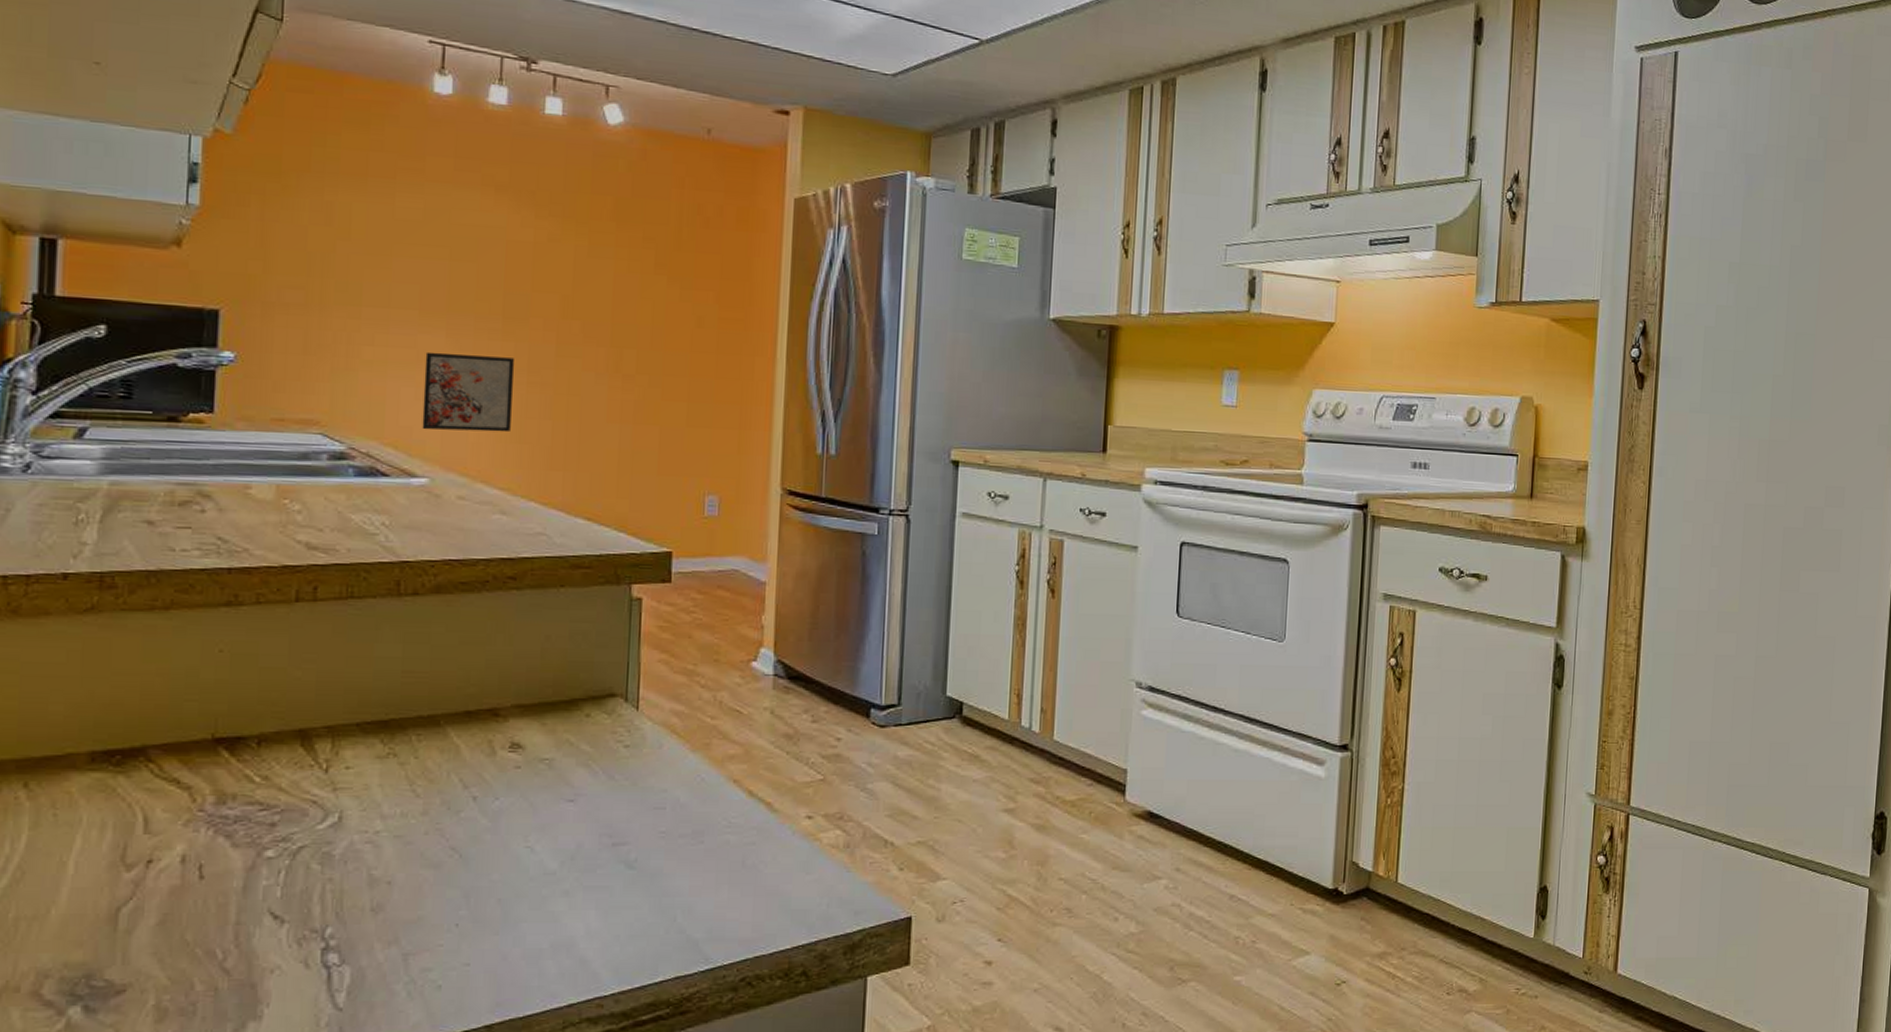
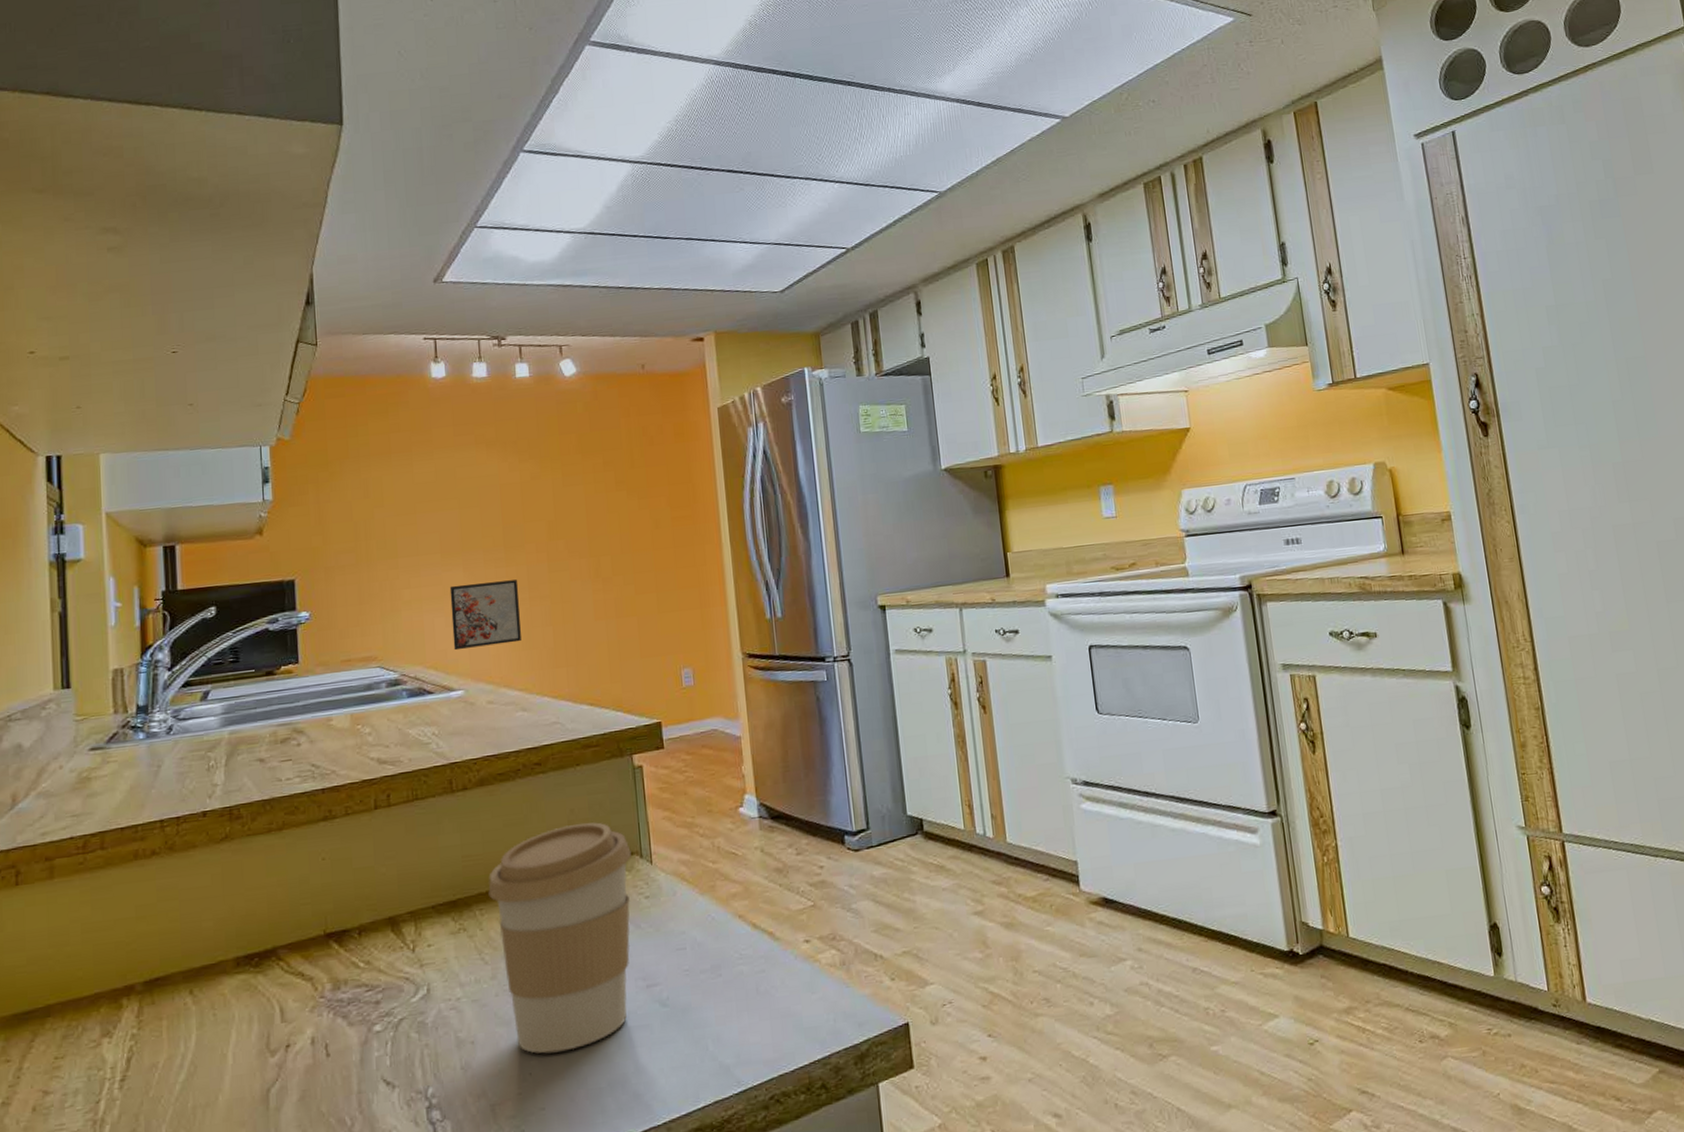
coffee cup: none [430,652,614,905] -> present [488,822,631,1054]

